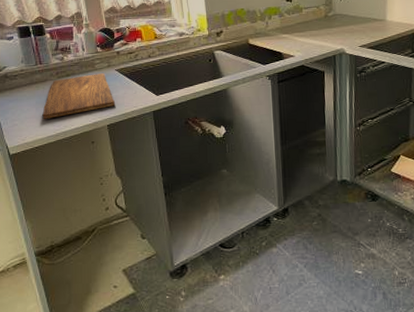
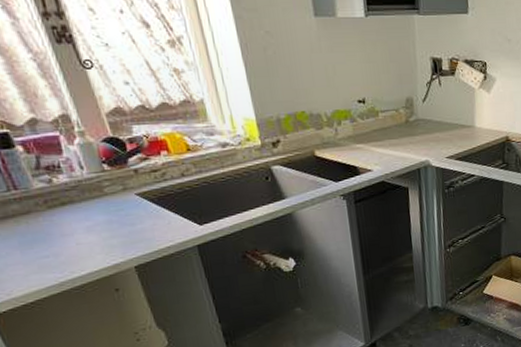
cutting board: present [42,73,116,119] -> none [32,199,143,265]

